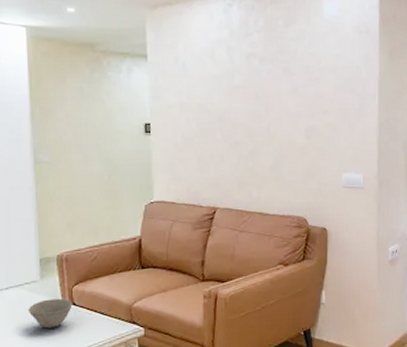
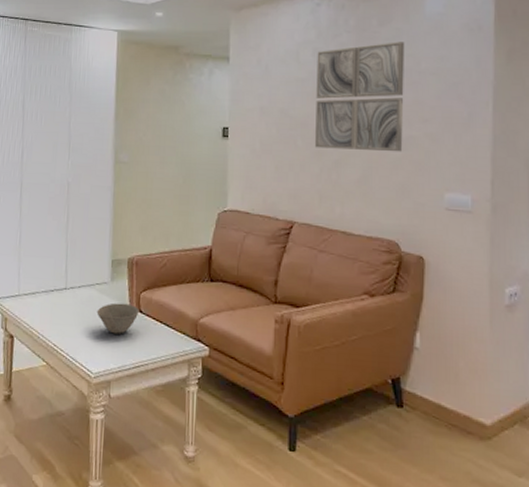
wall art: none [231,41,308,141] -> present [315,42,405,152]

